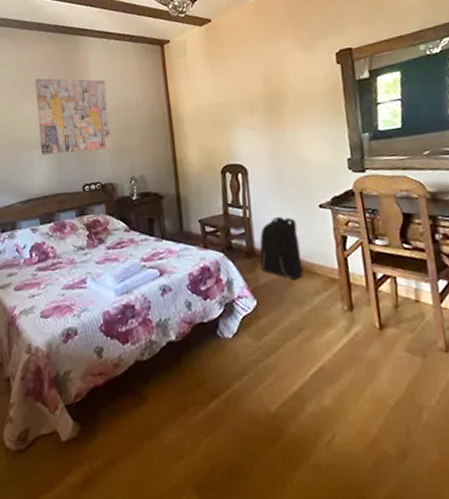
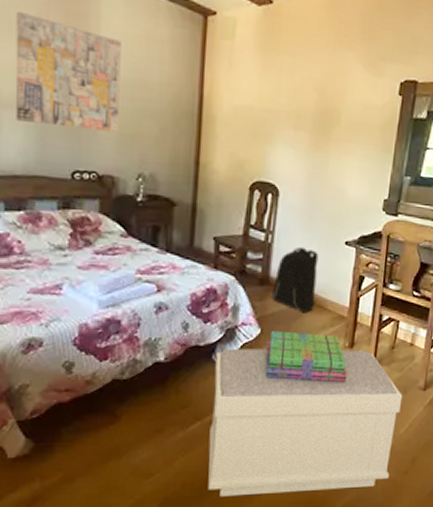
bench: none [220,312,434,483] -> present [208,348,403,497]
stack of books: none [265,299,355,350] -> present [265,331,347,382]

